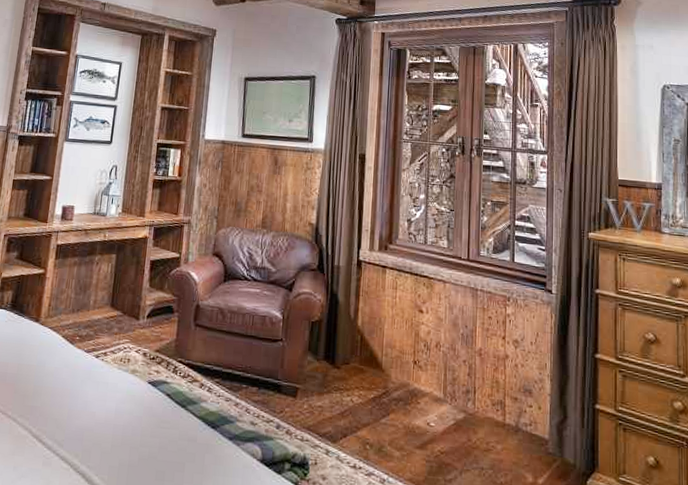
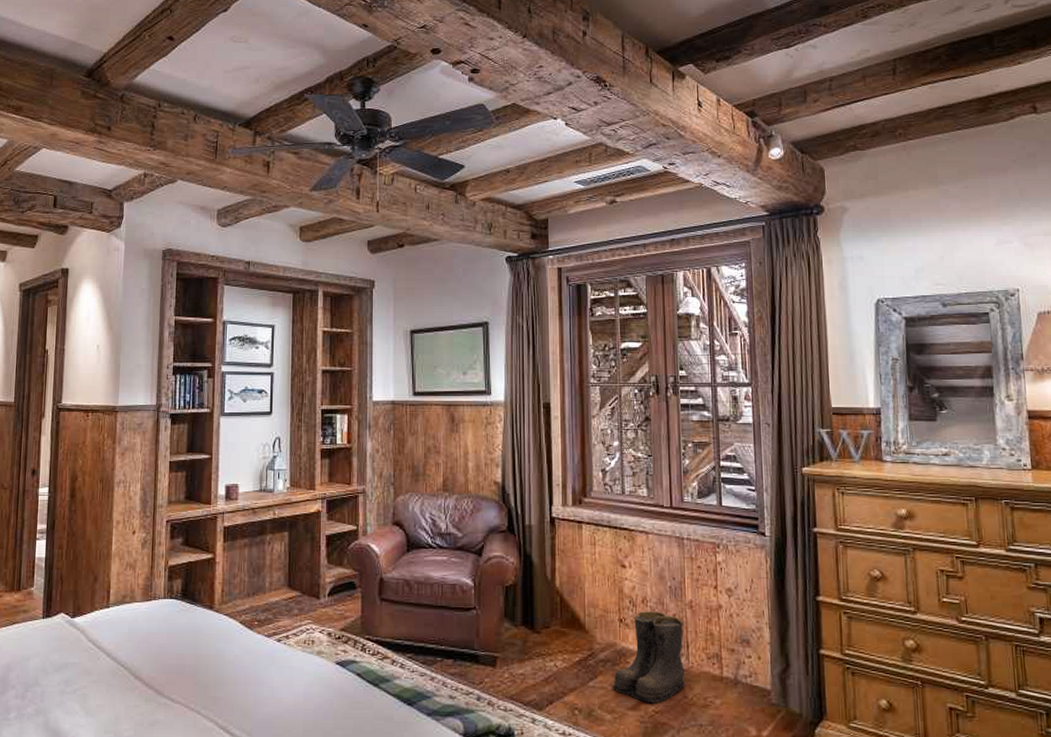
boots: none [403,355,473,445] -> present [613,611,688,704]

